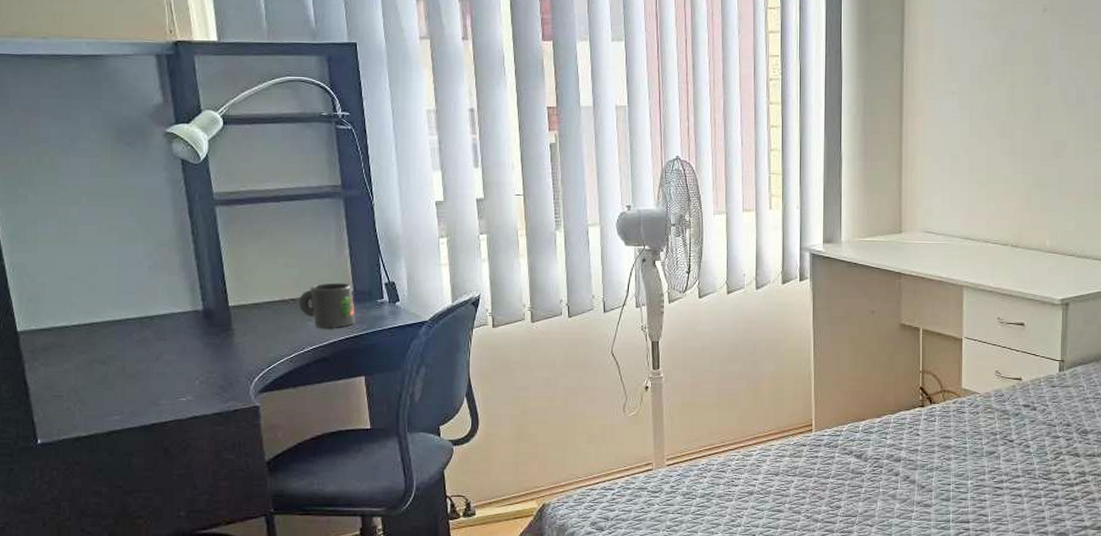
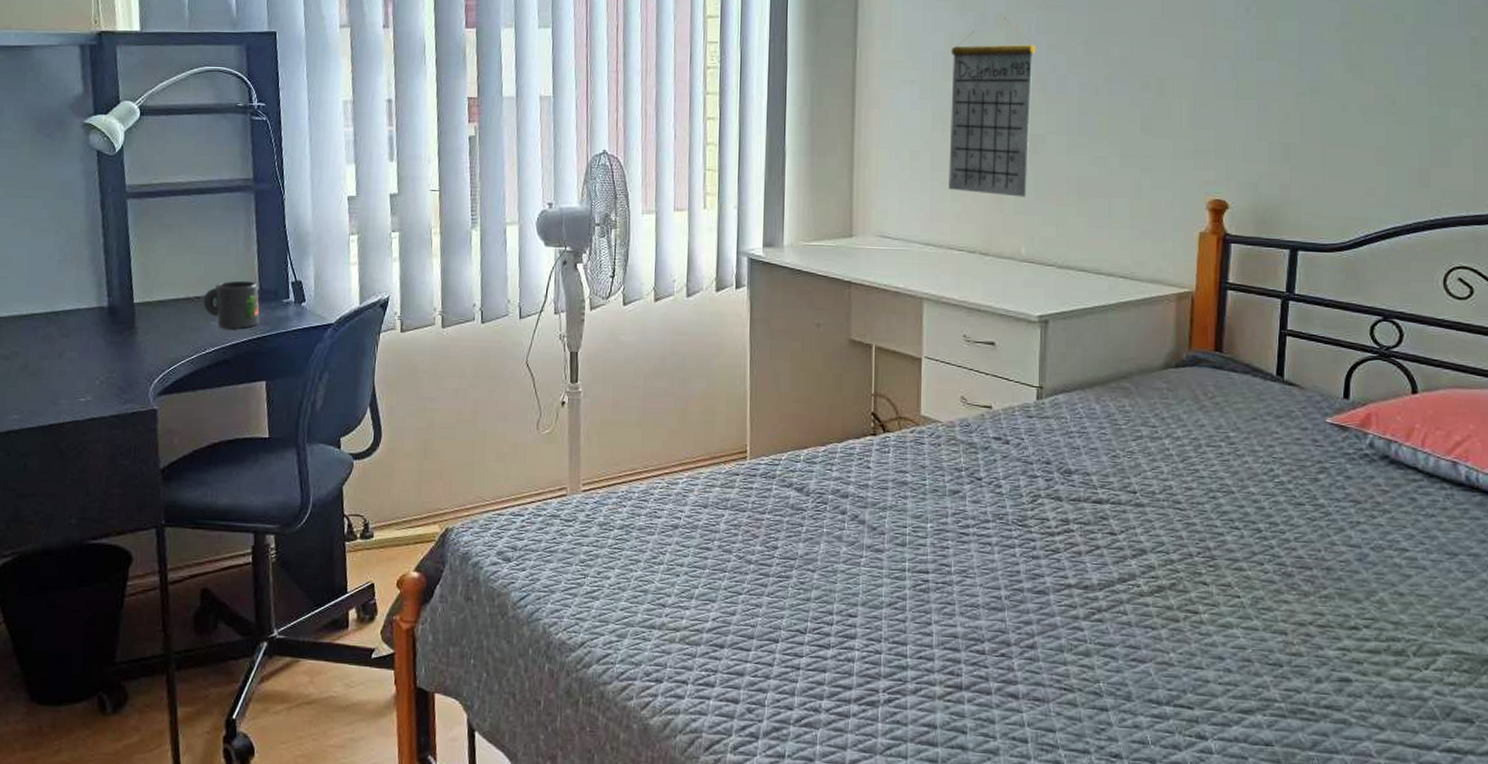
calendar: none [984,34,1060,196] -> present [948,17,1037,197]

